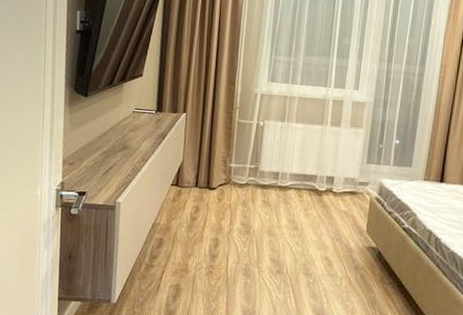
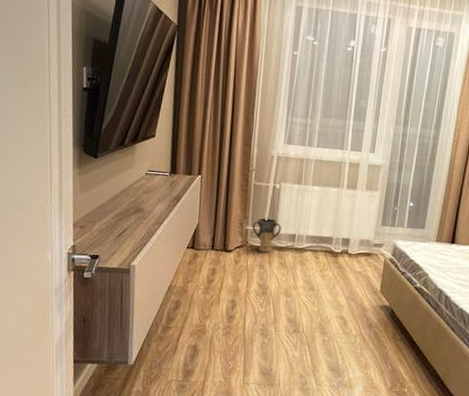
vase: none [236,155,265,191] -> present [252,217,281,253]

